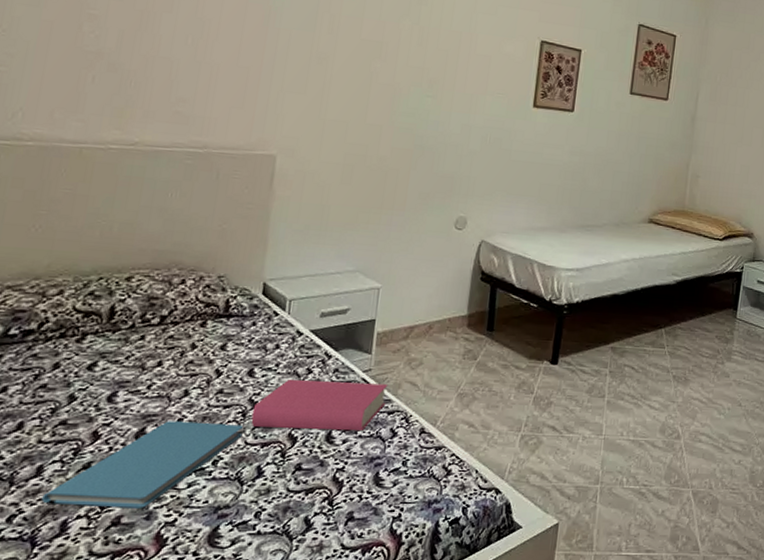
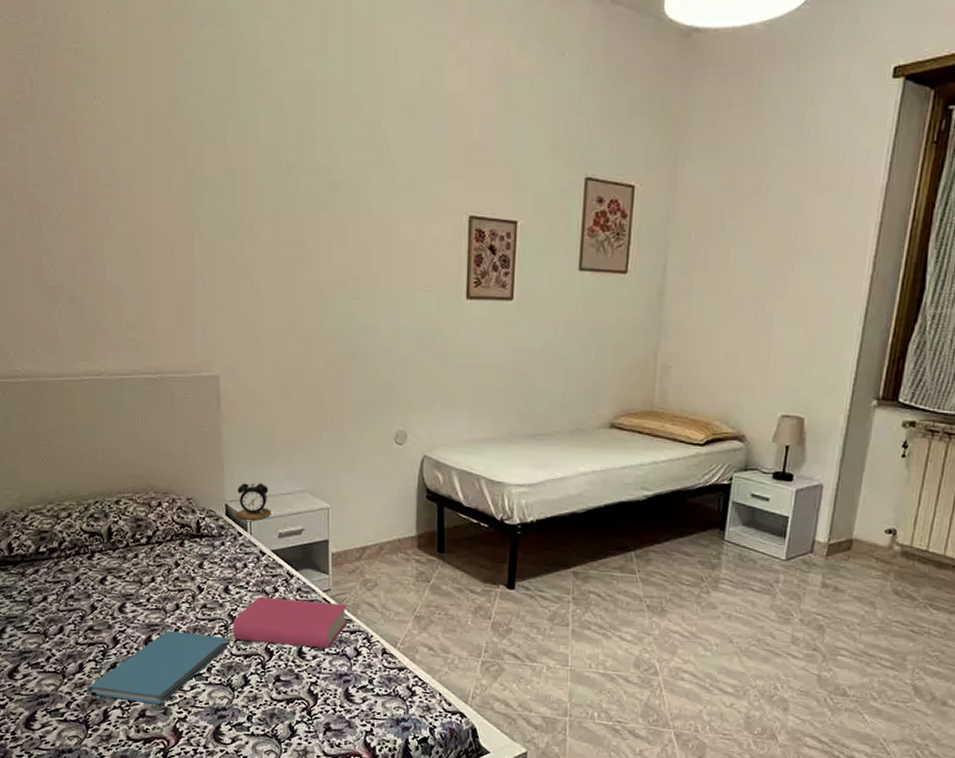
alarm clock: none [274,258,316,299] -> present [236,479,271,520]

